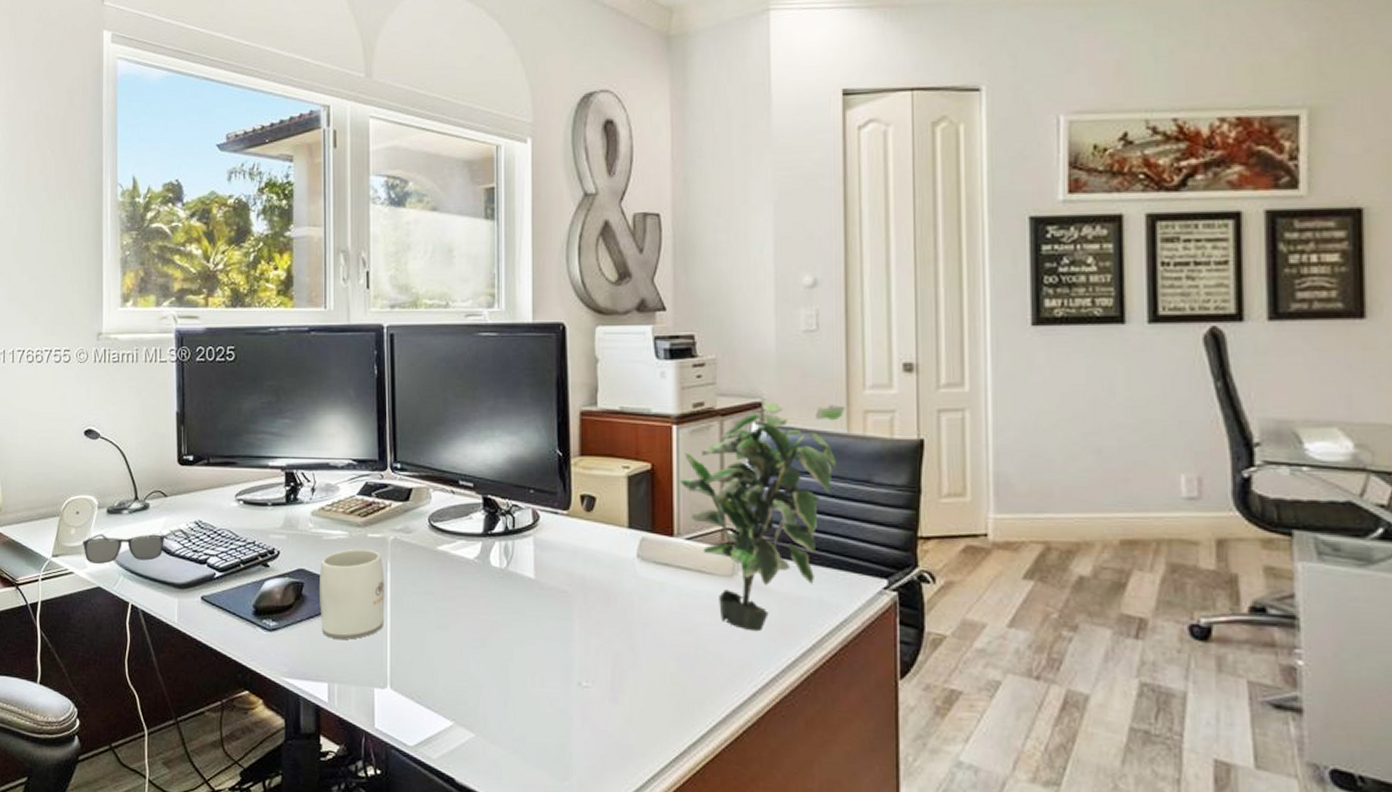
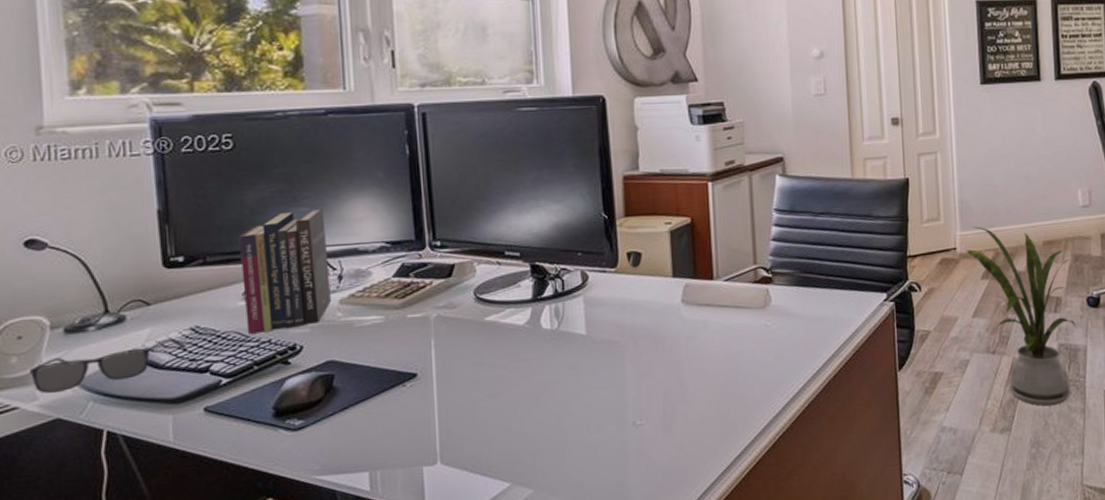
books: none [235,421,304,535] -> present [238,208,331,335]
mug: present [318,548,385,640] -> none [352,329,431,426]
potted plant: present [679,402,845,632] -> none [715,155,849,352]
house plant: none [1001,509,1170,766] -> present [966,226,1076,407]

